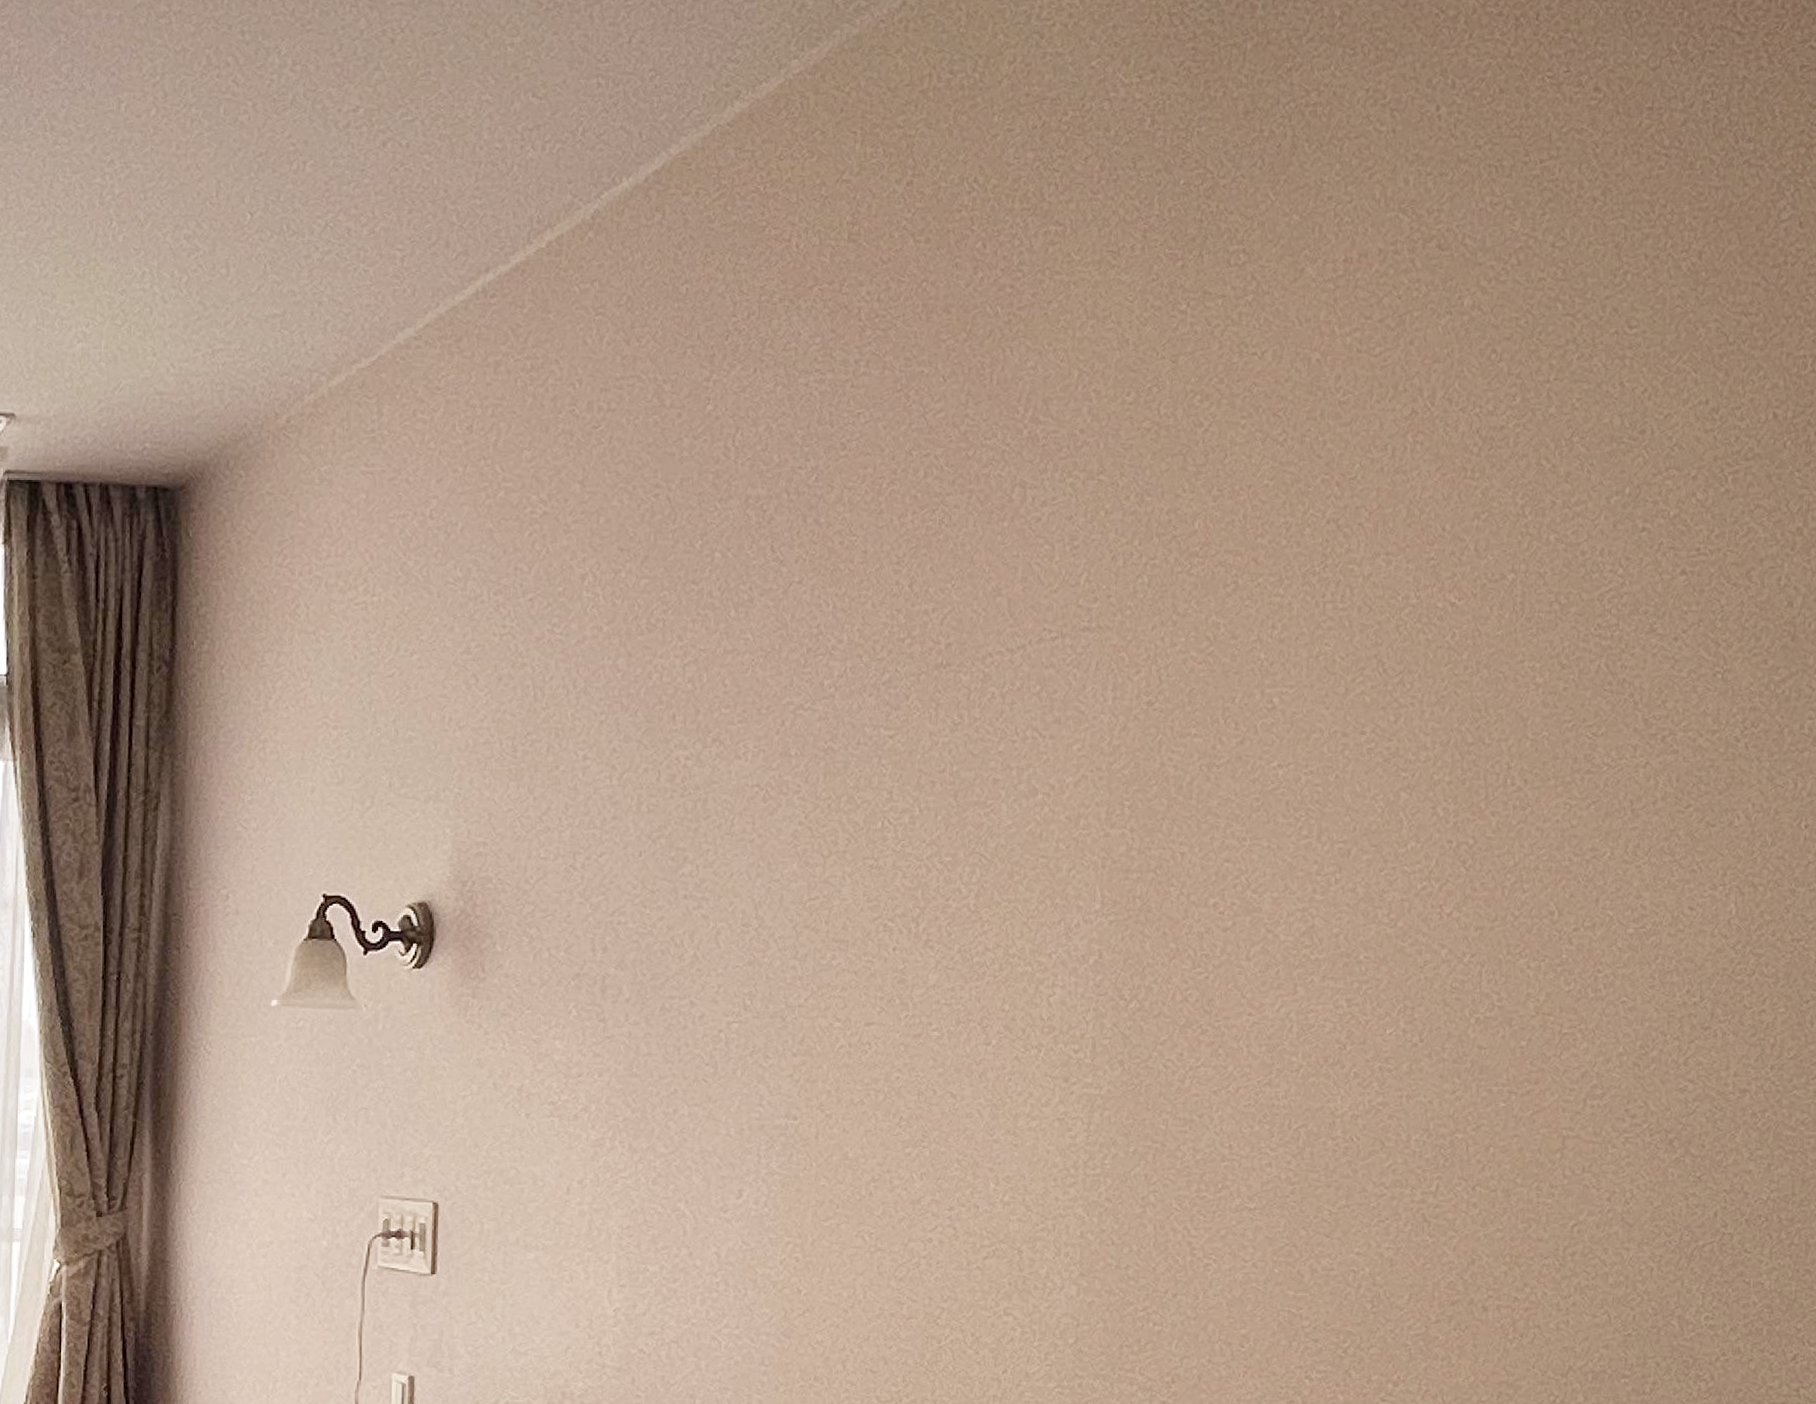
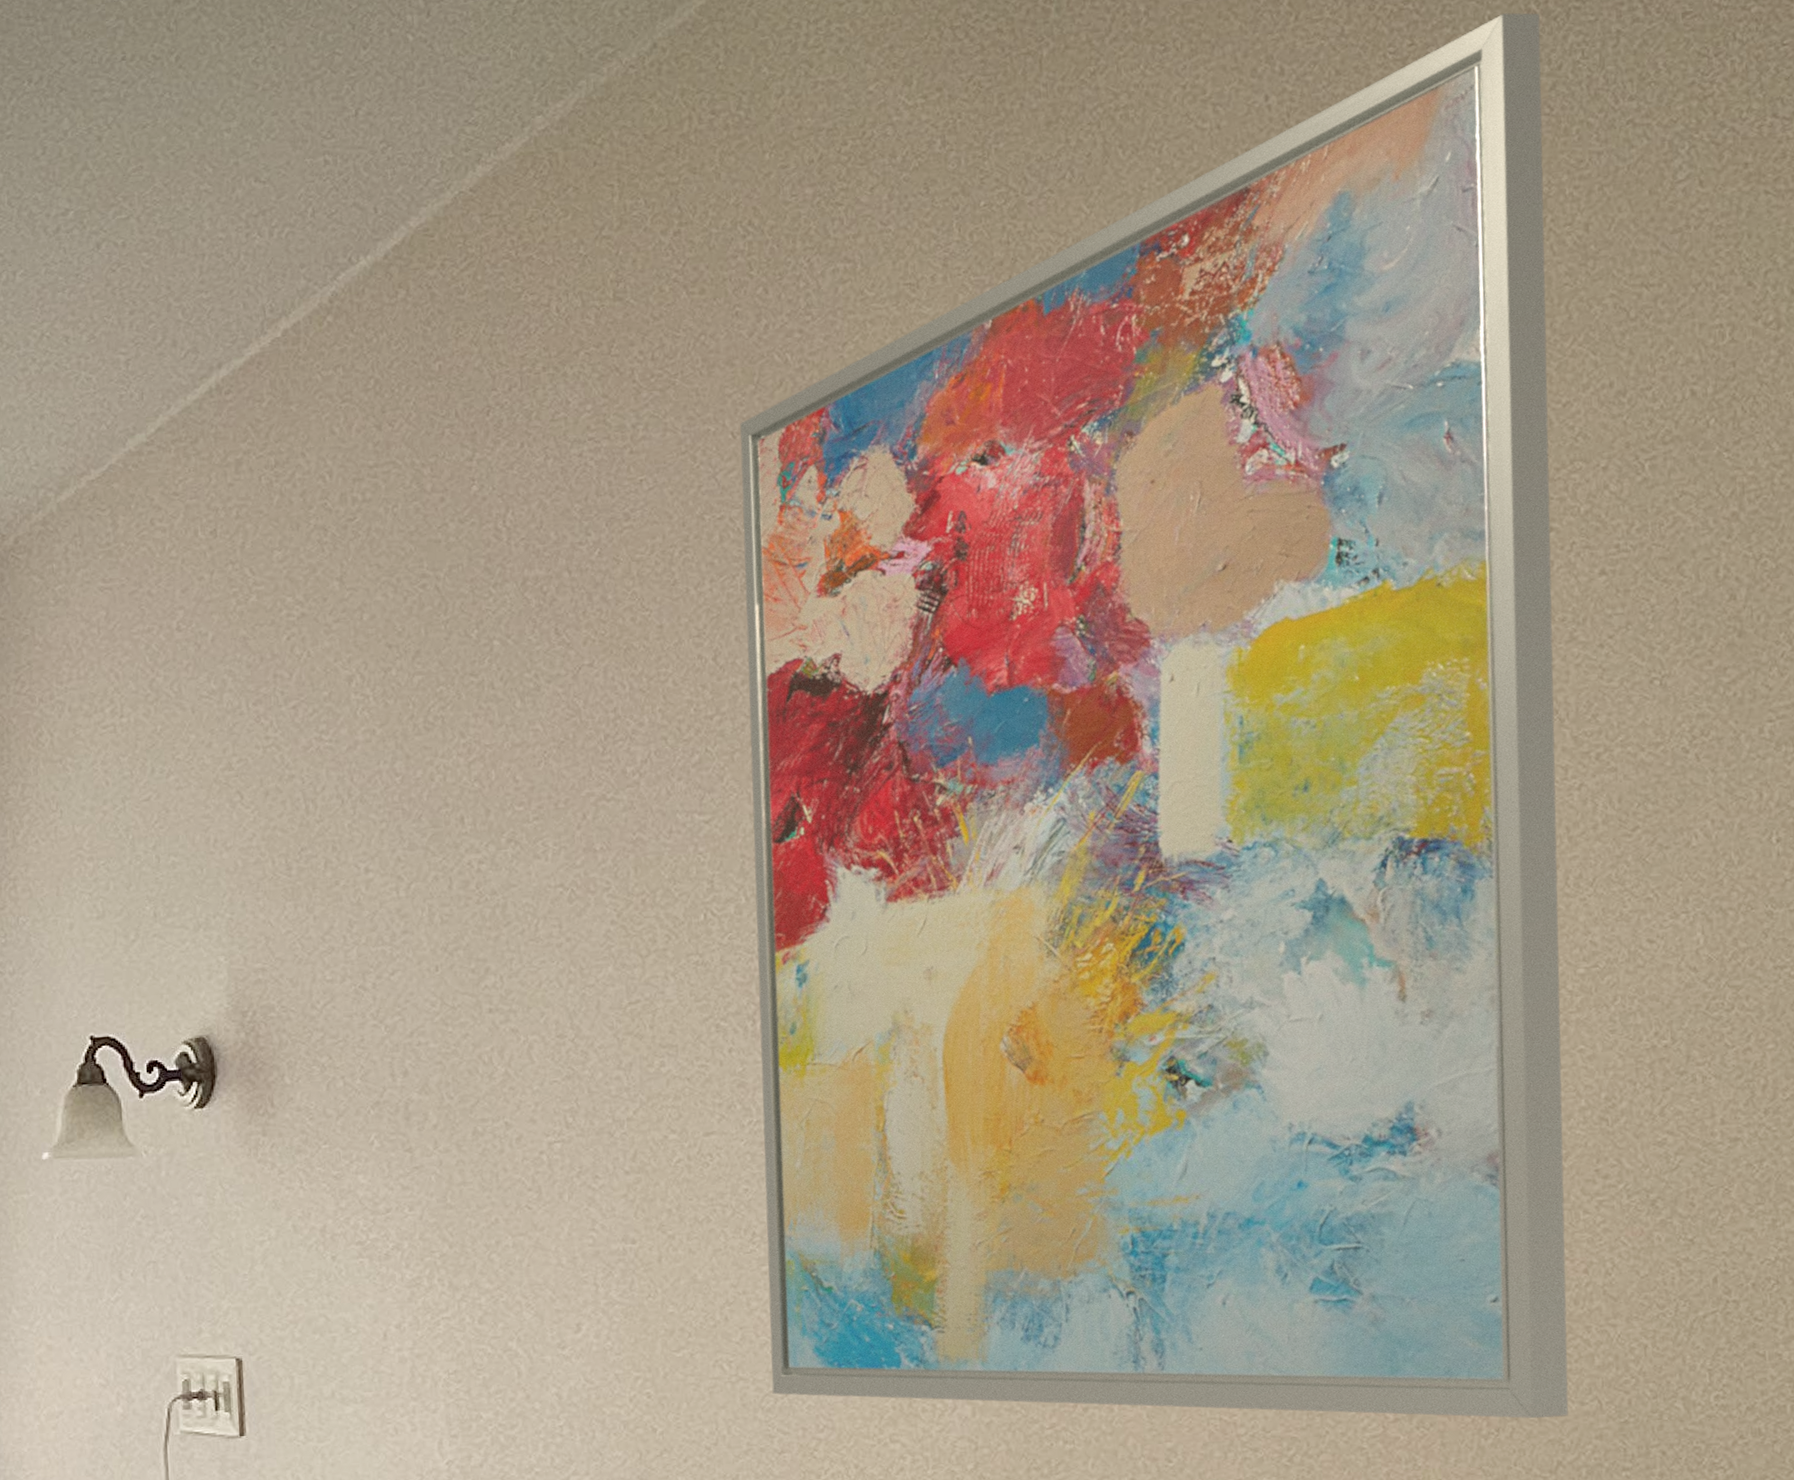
wall art: none [905,50,1679,1328] -> present [740,13,1569,1419]

